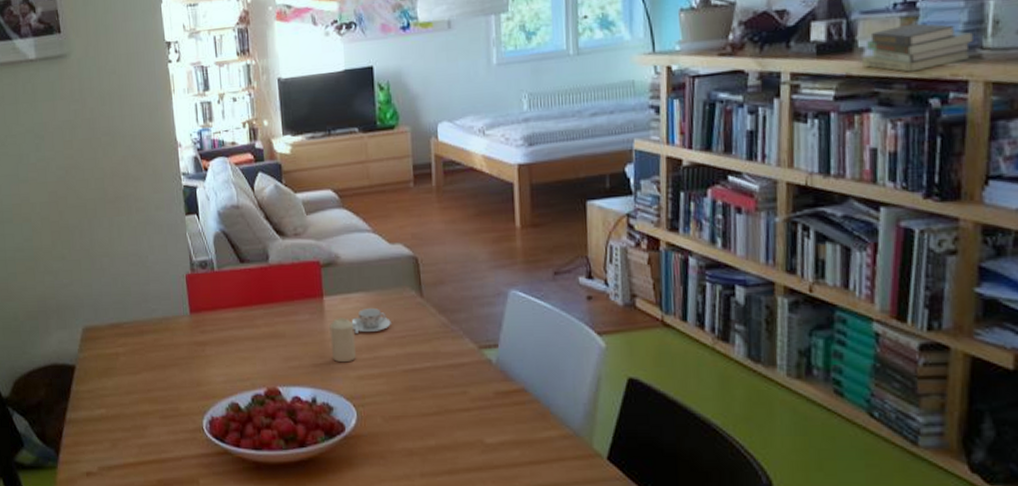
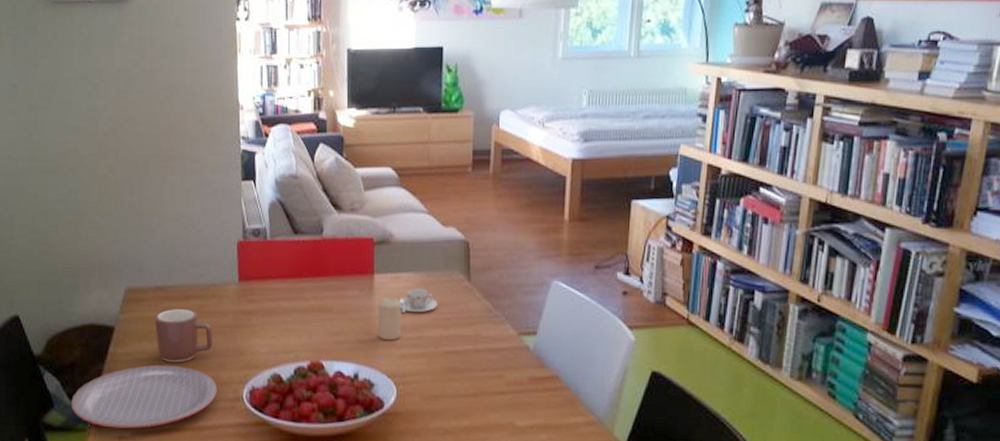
plate: none [39,400,178,464] -> present [70,364,218,429]
mug: none [112,343,170,397] -> present [155,308,213,363]
books: present [862,23,973,72] -> none [886,61,981,106]

